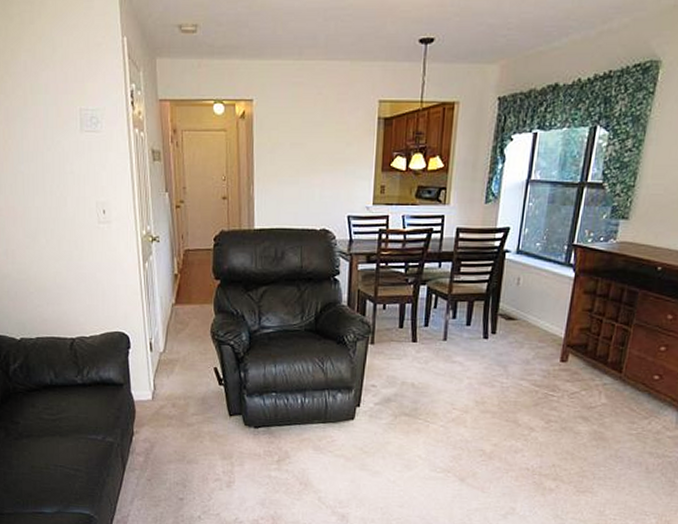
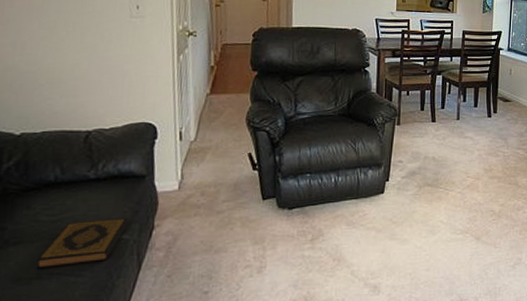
hardback book: none [44,422,112,461] -> present [36,218,129,269]

